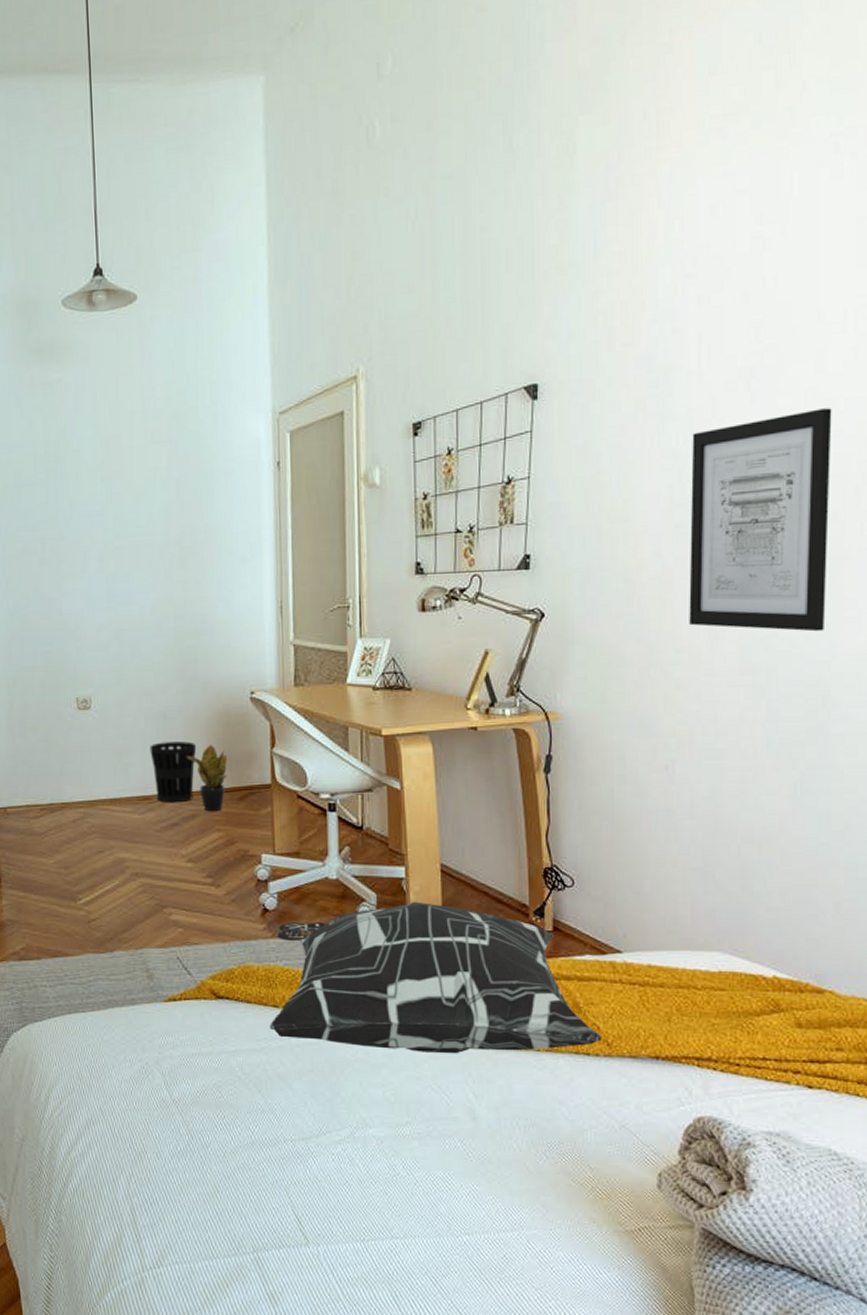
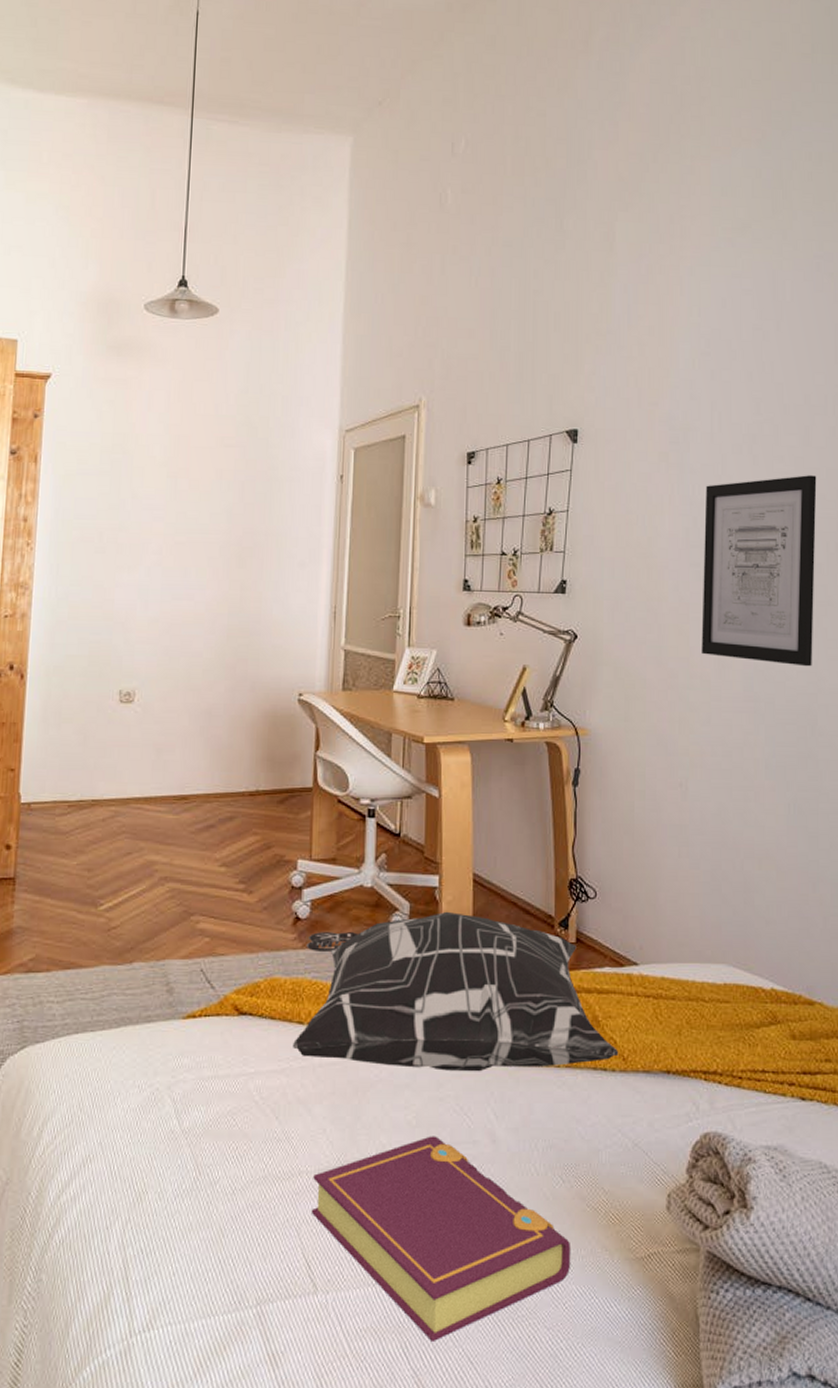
wastebasket: present [150,741,197,803] -> none [191,740,240,804]
potted plant: present [187,745,228,812] -> none [230,745,271,814]
book: none [298,1111,558,1294] -> present [312,1136,571,1343]

